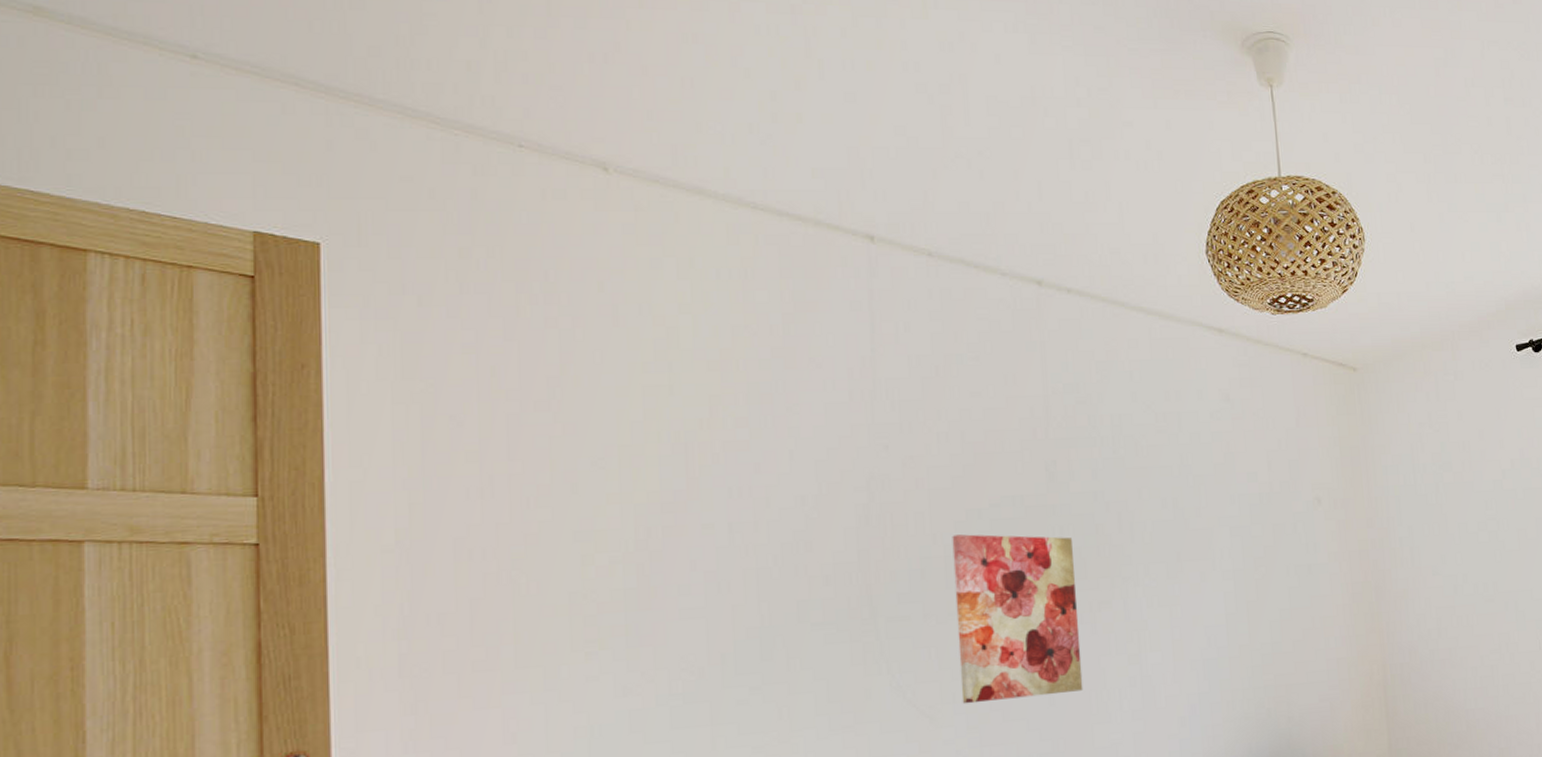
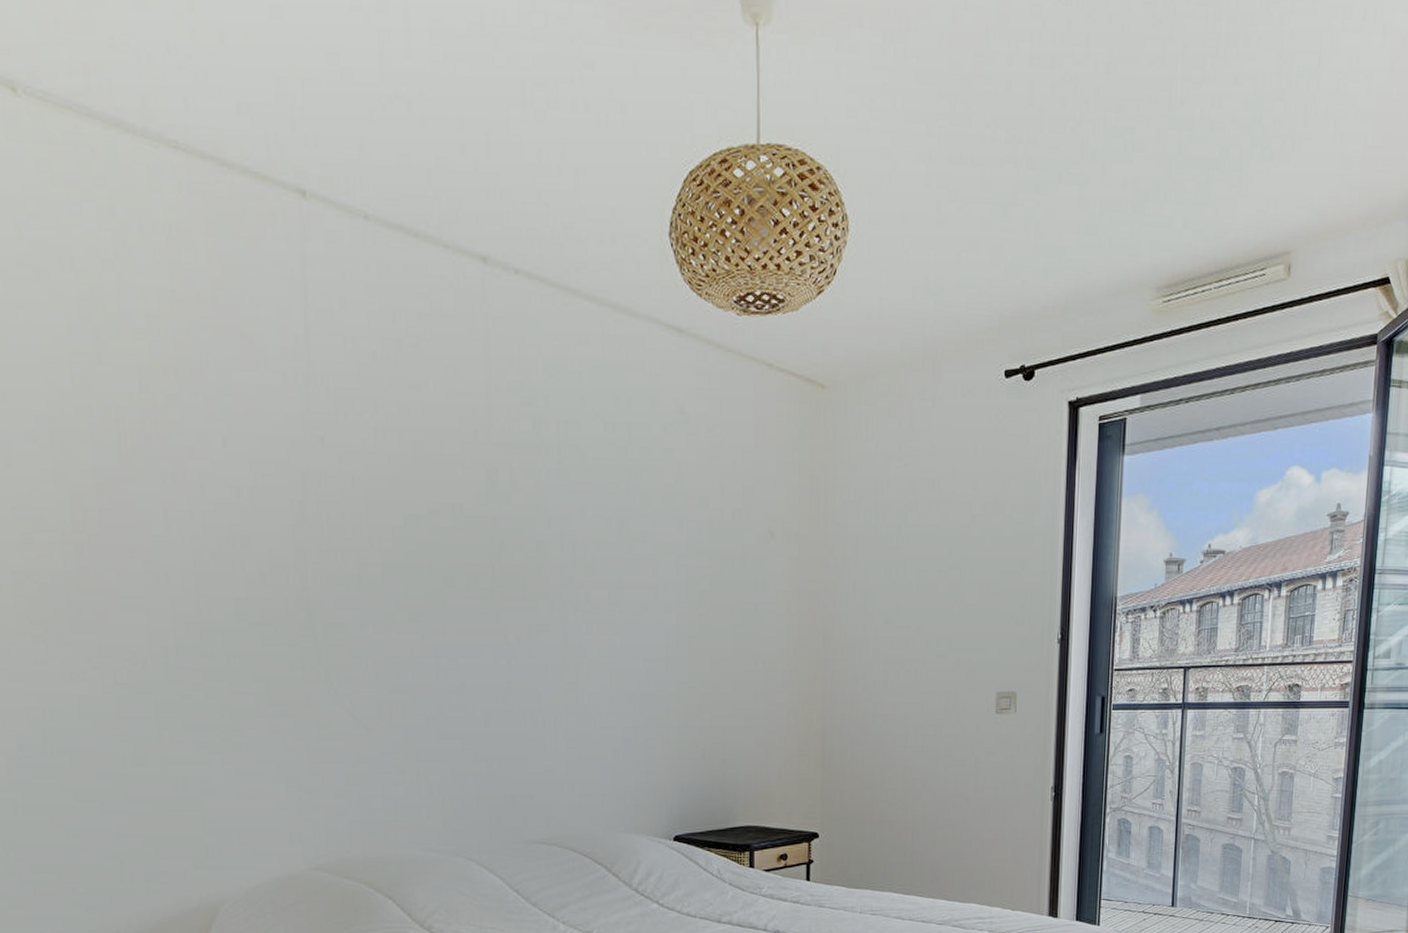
wall art: present [952,534,1084,704] -> none [389,541,519,718]

